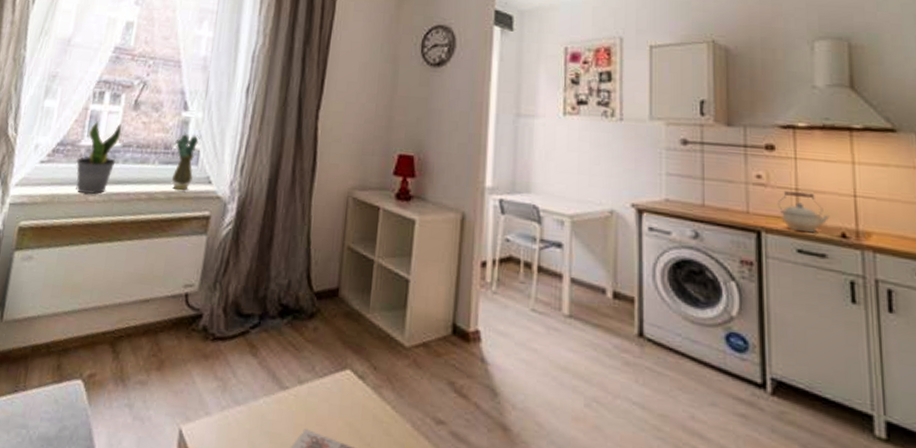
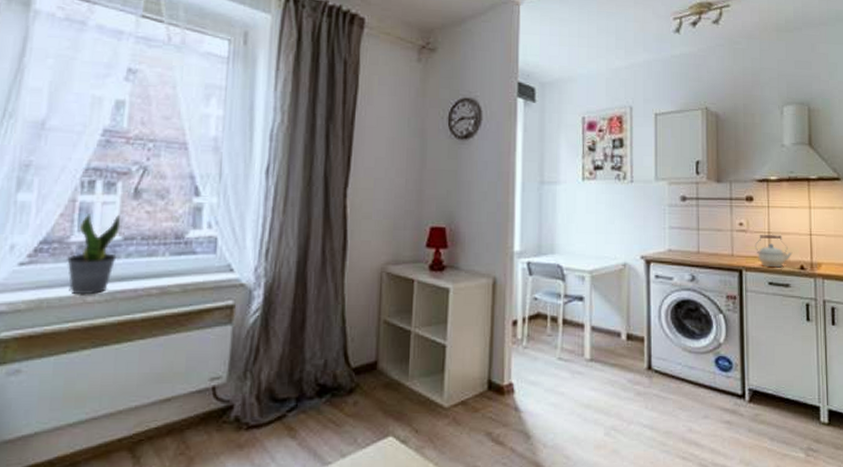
vase: present [171,131,200,191] -> none [186,219,217,282]

